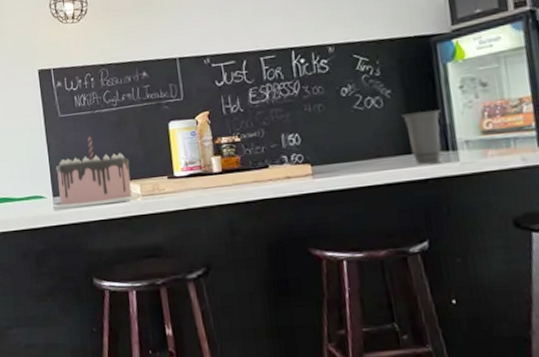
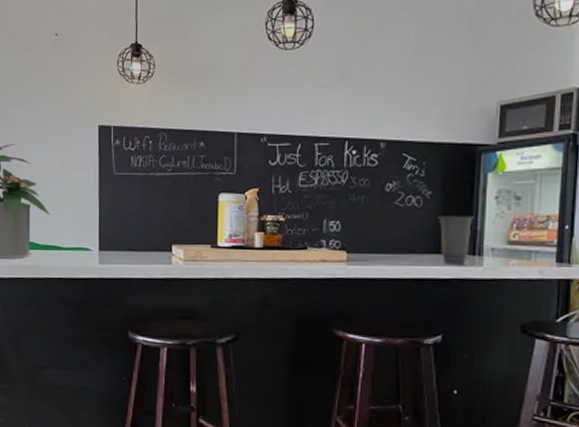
chocolate cake: present [53,136,140,209] -> none [98,197,183,264]

